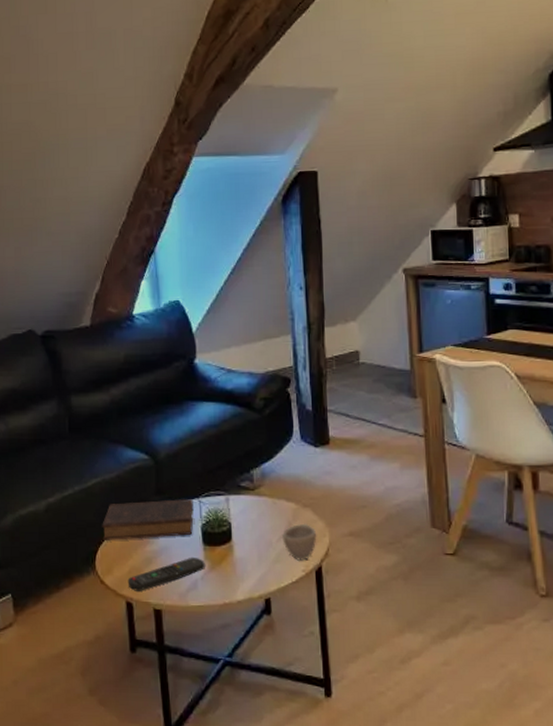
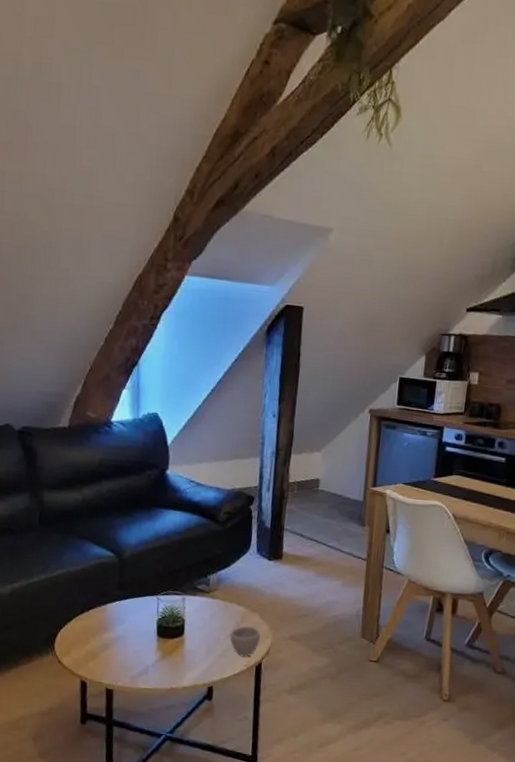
book: present [102,499,194,541] -> none [63,593,152,628]
remote control: present [127,556,205,591] -> none [83,646,157,673]

